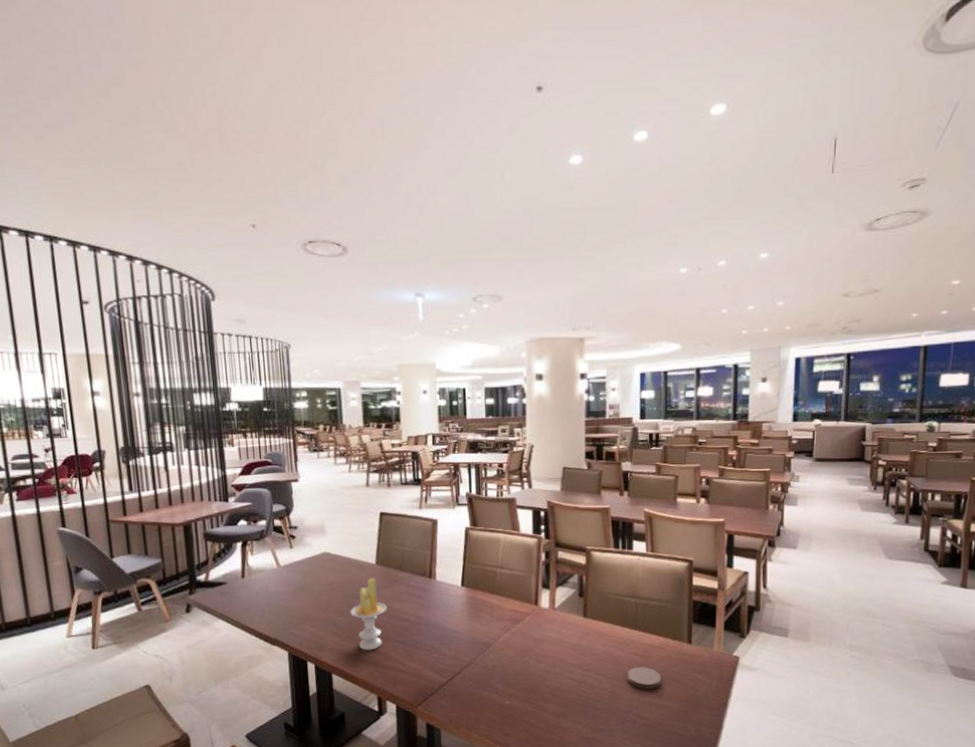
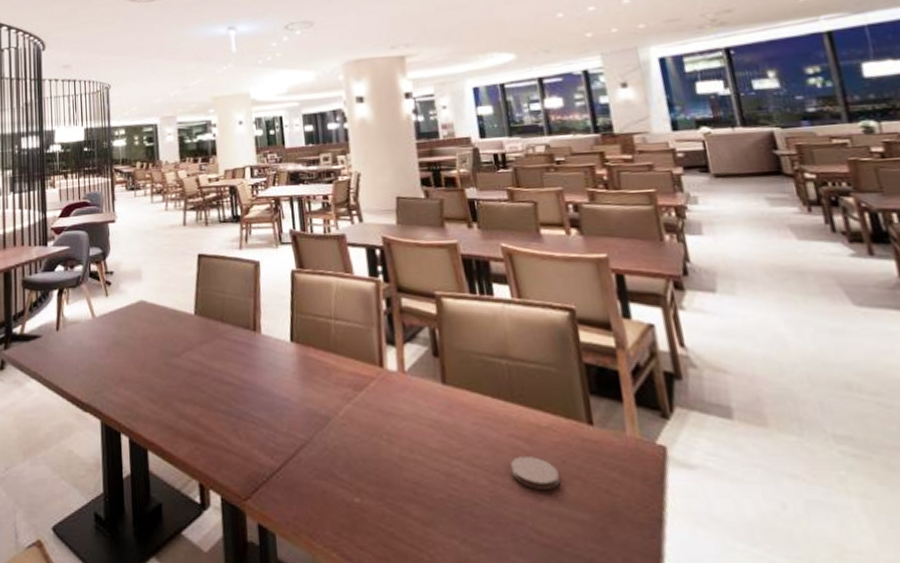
candle: present [350,578,387,651] -> none [167,331,208,422]

